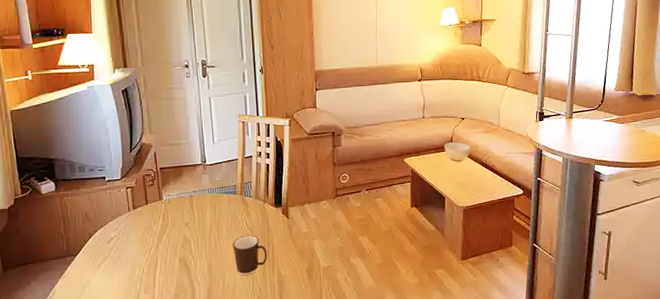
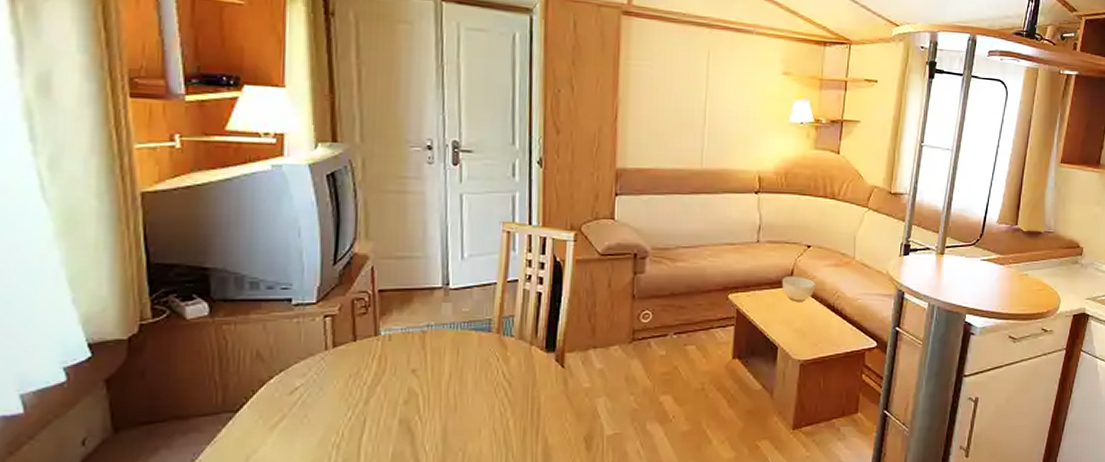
mug: present [233,235,267,276] -> none [480,388,530,445]

